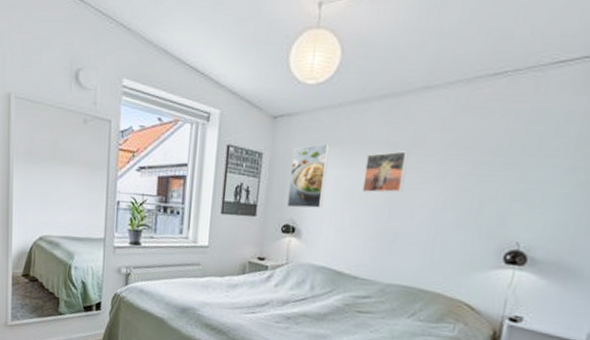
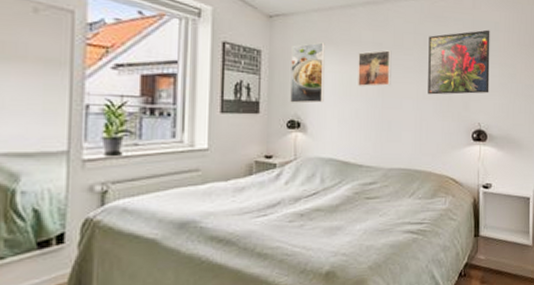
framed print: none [449,121,558,206] -> present [428,29,490,95]

